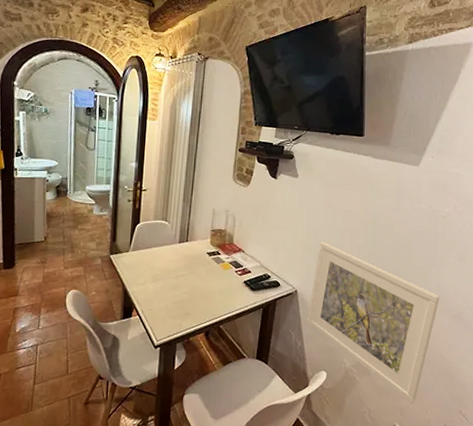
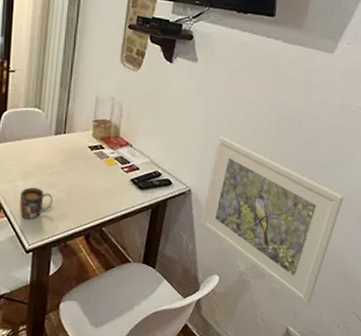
mug: none [149,289,178,317] -> present [20,187,53,219]

